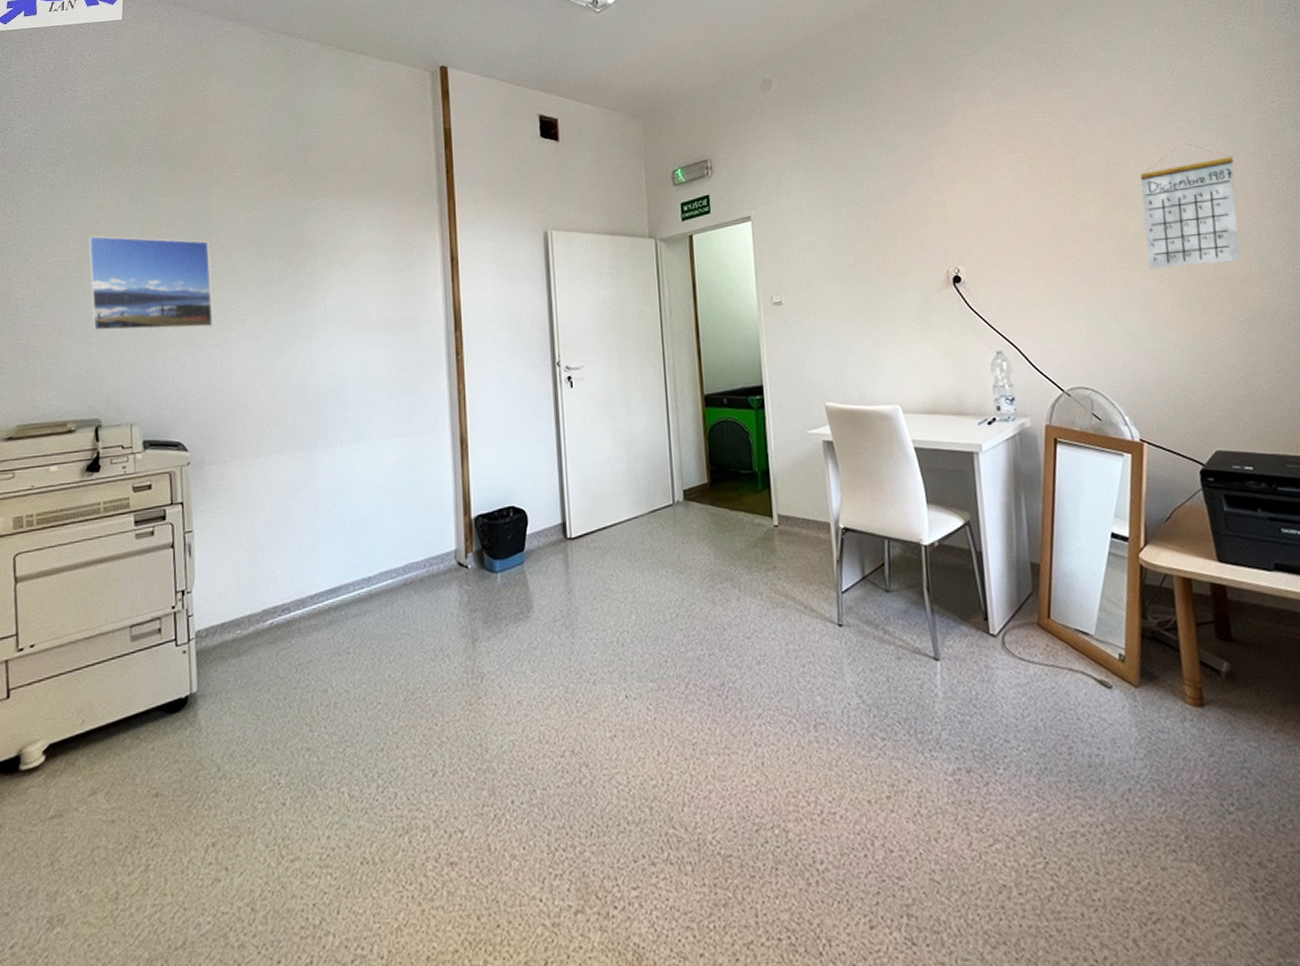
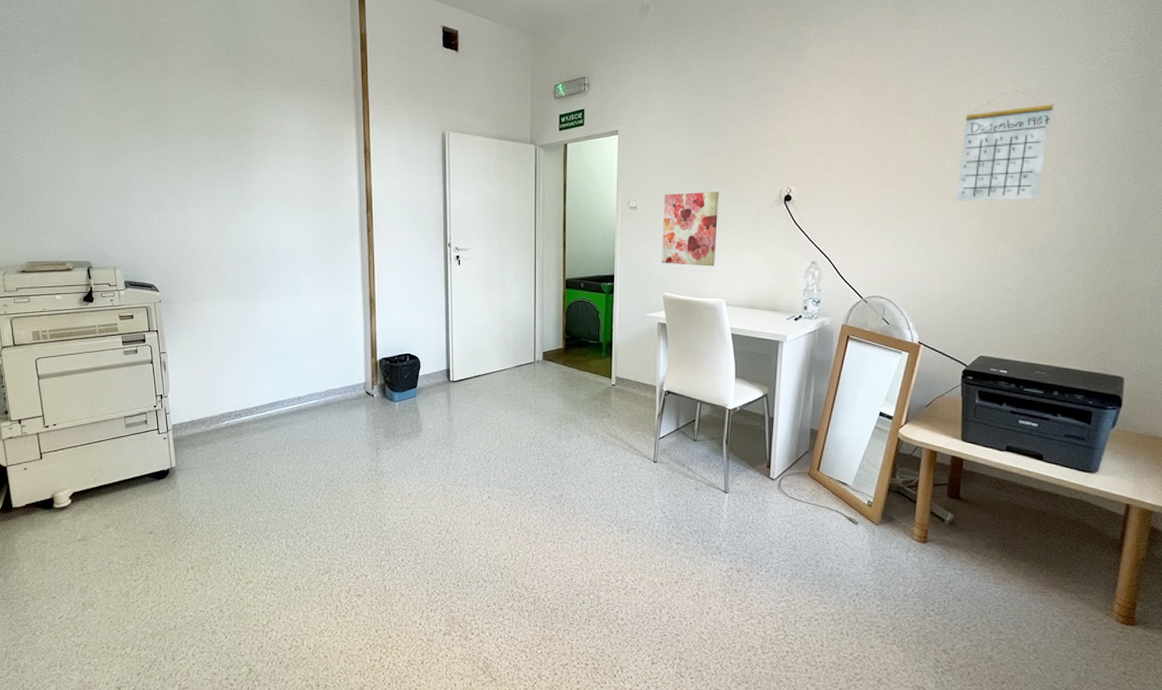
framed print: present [88,235,214,331] -> none [70,110,174,194]
wall art: none [812,278,883,368] -> present [662,192,719,267]

